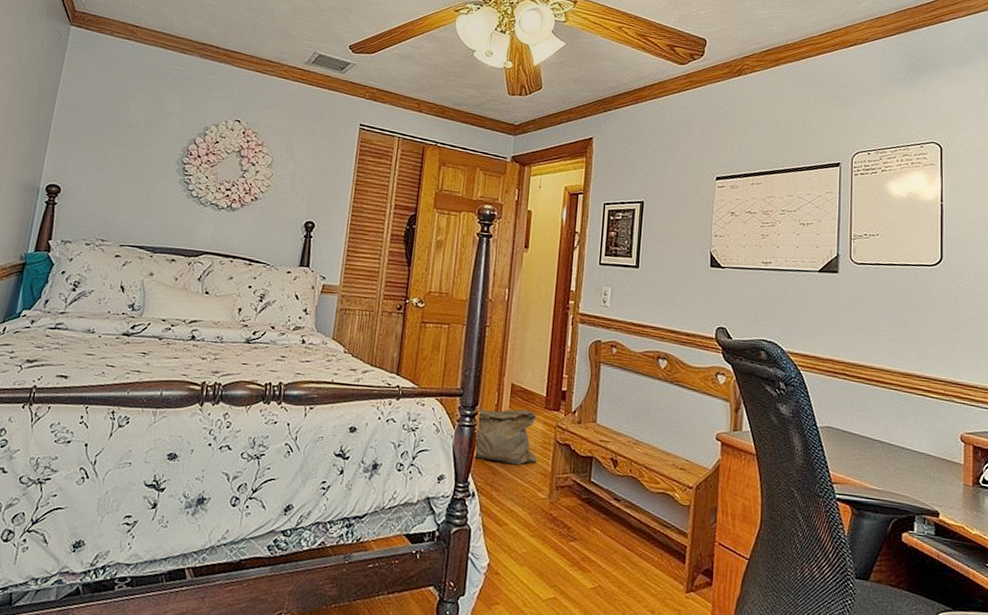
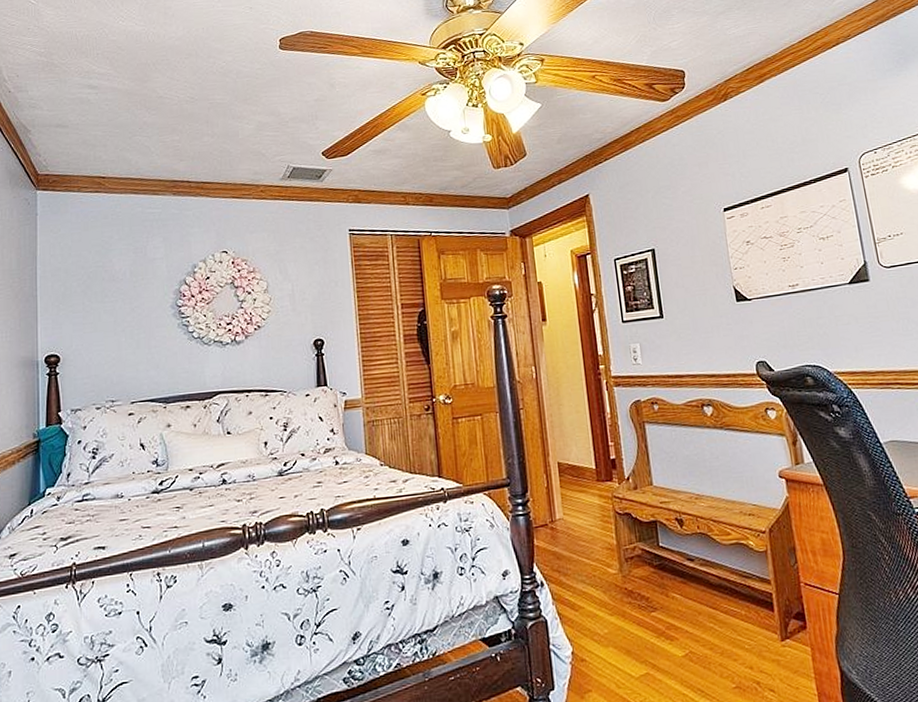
bag: present [475,408,537,466] -> none [528,486,600,546]

